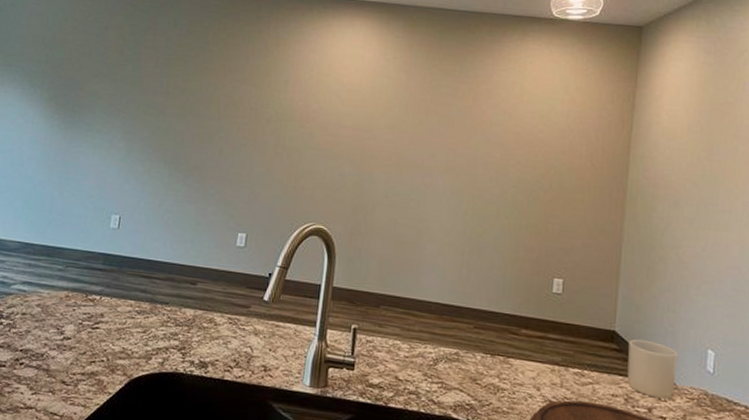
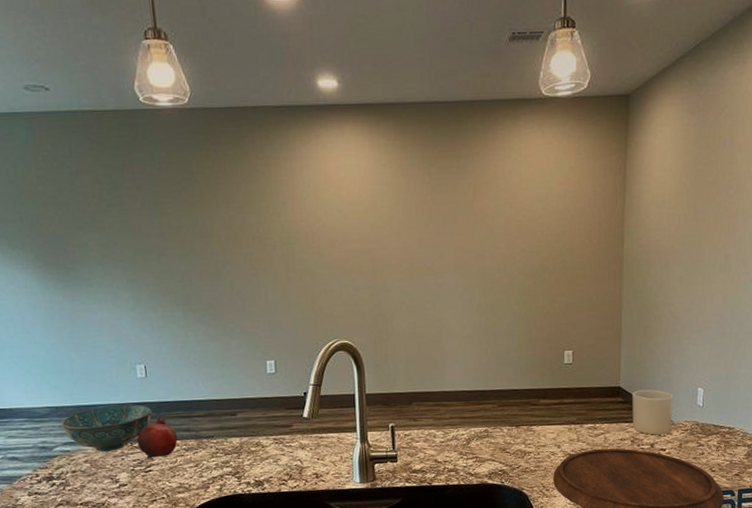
decorative bowl: none [25,251,115,300] -> present [60,405,152,452]
fruit: none [92,271,133,316] -> present [137,416,178,460]

